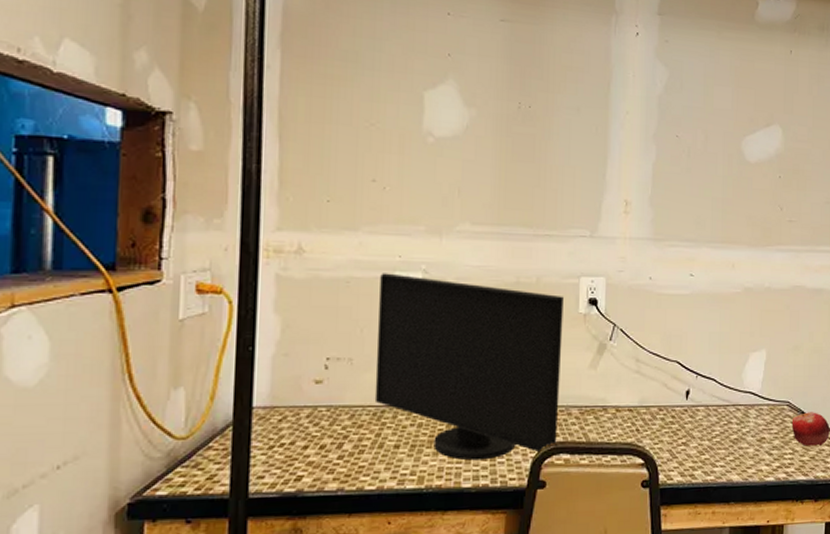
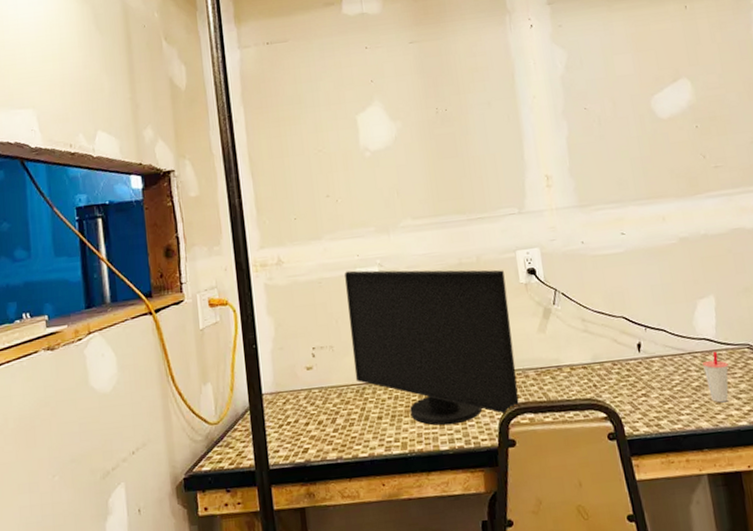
cup: none [744,405,767,457] -> present [703,351,729,403]

